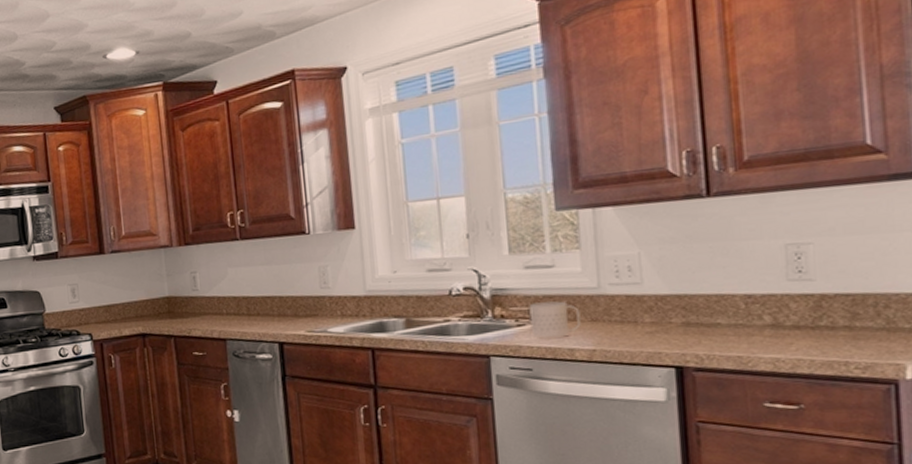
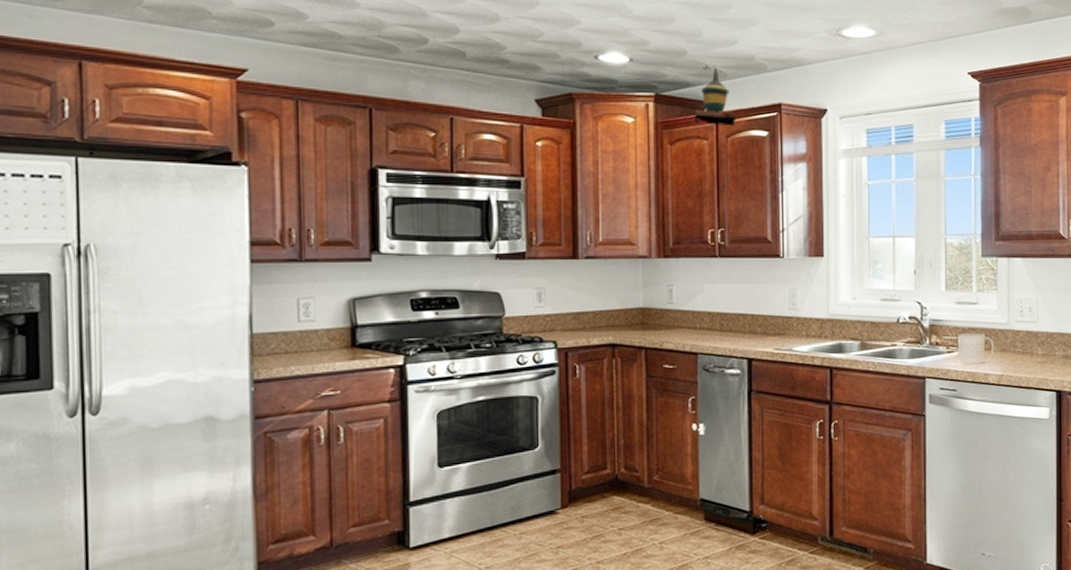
decorative basket: none [203,42,248,106] -> present [695,65,737,126]

